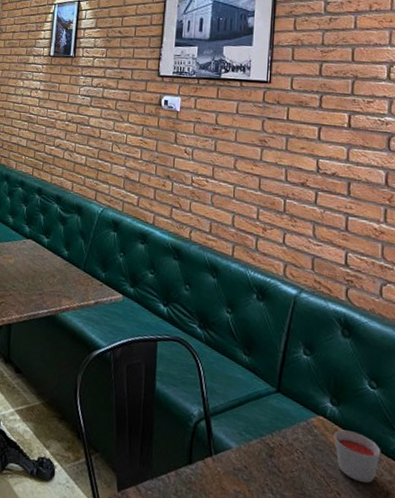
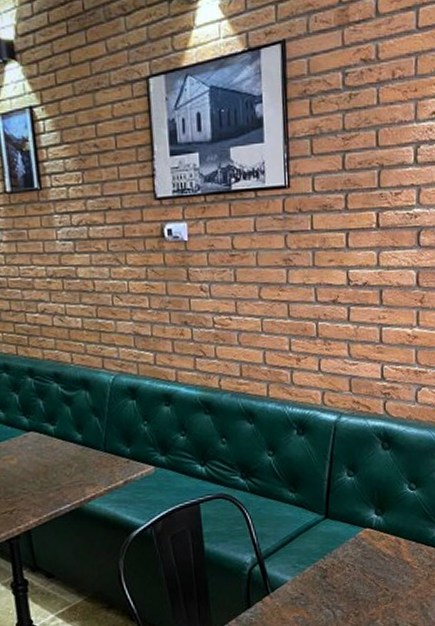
candle: present [333,429,381,483] -> none [380,533,422,574]

